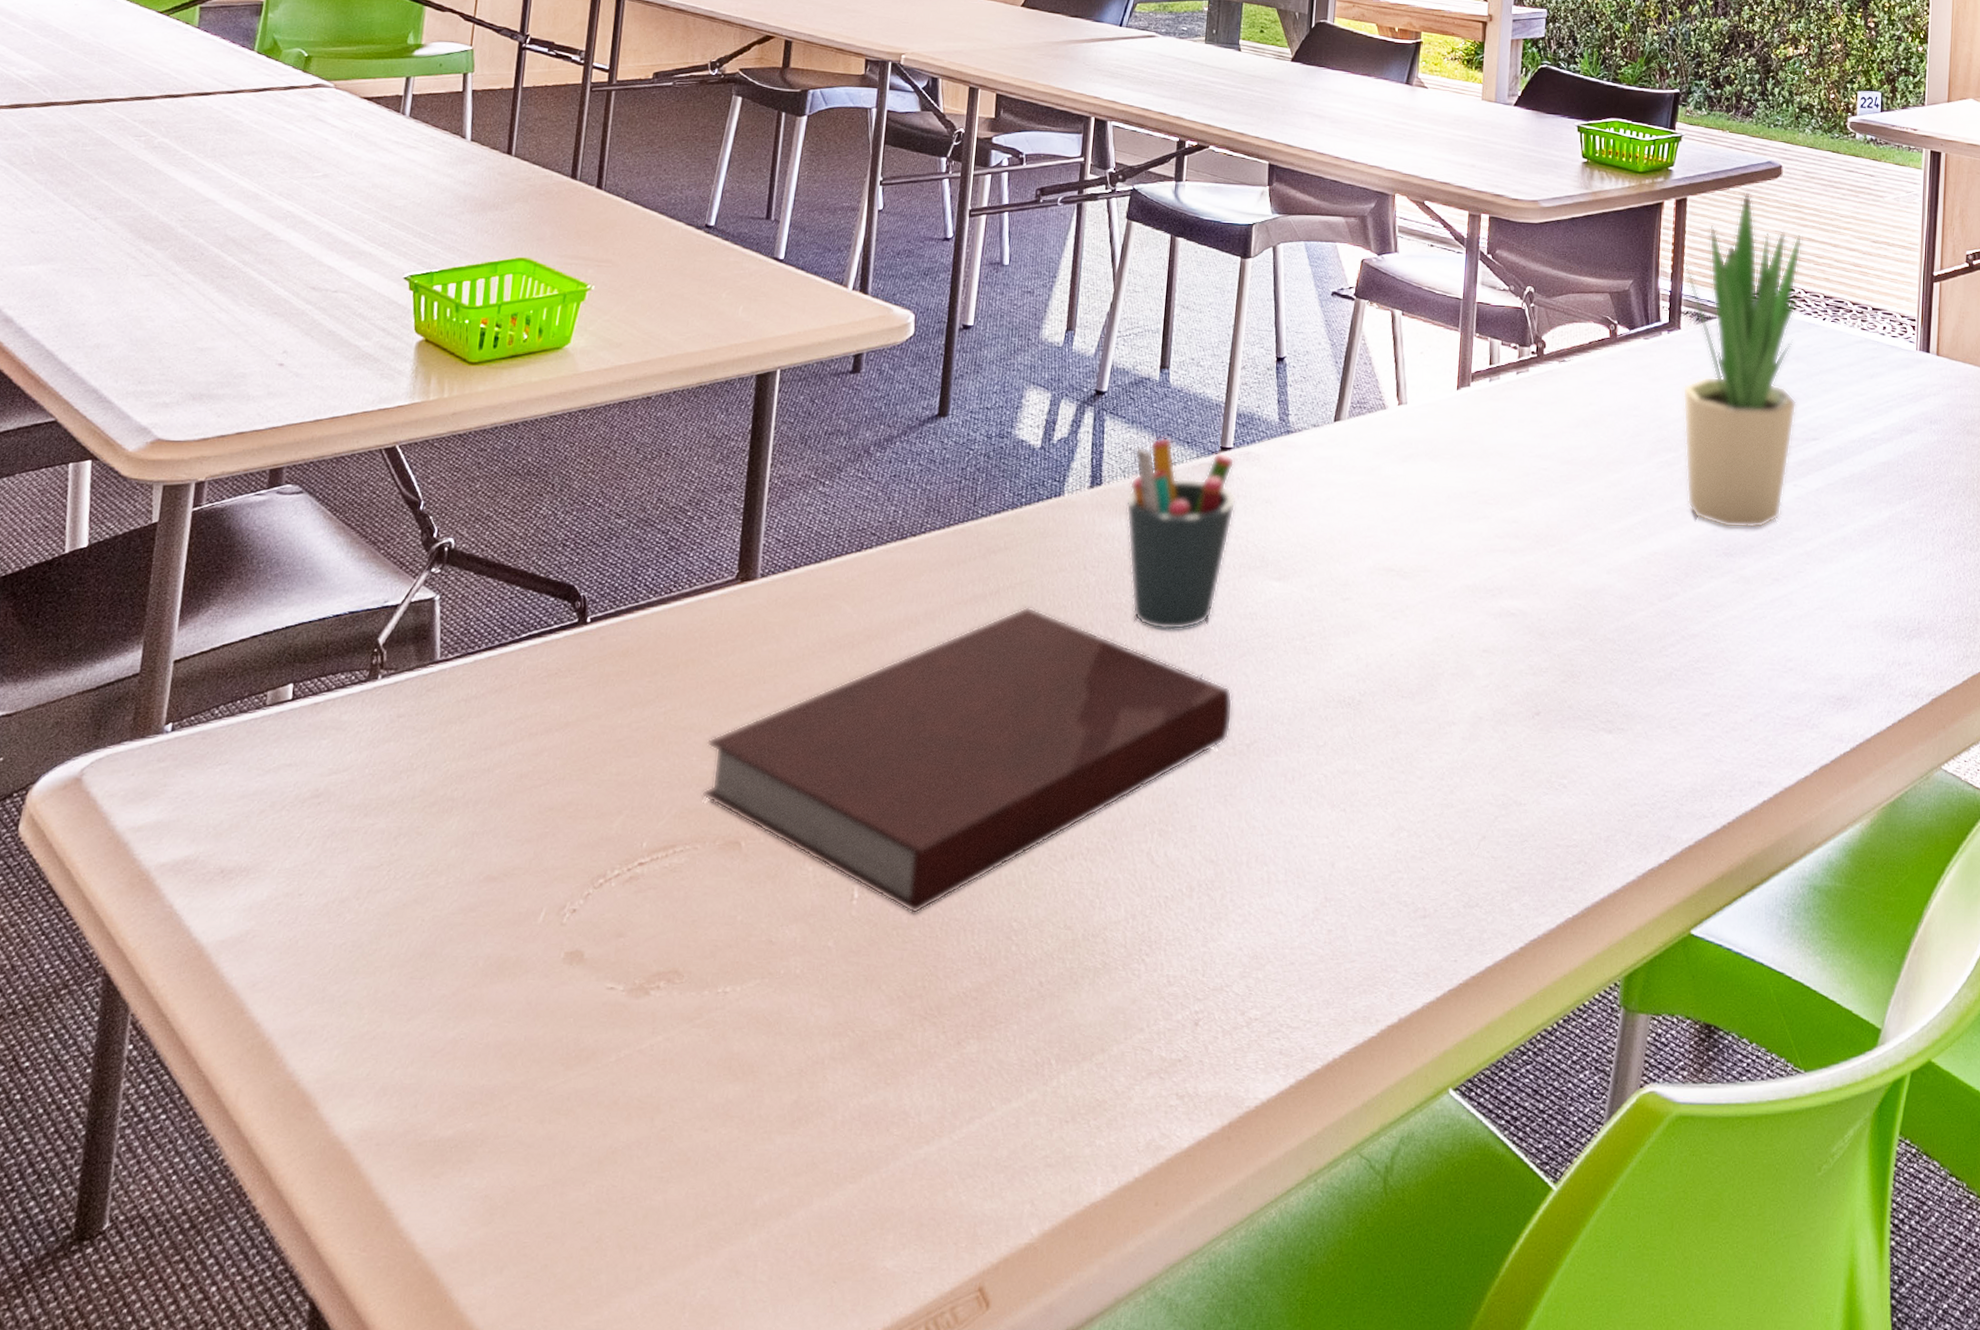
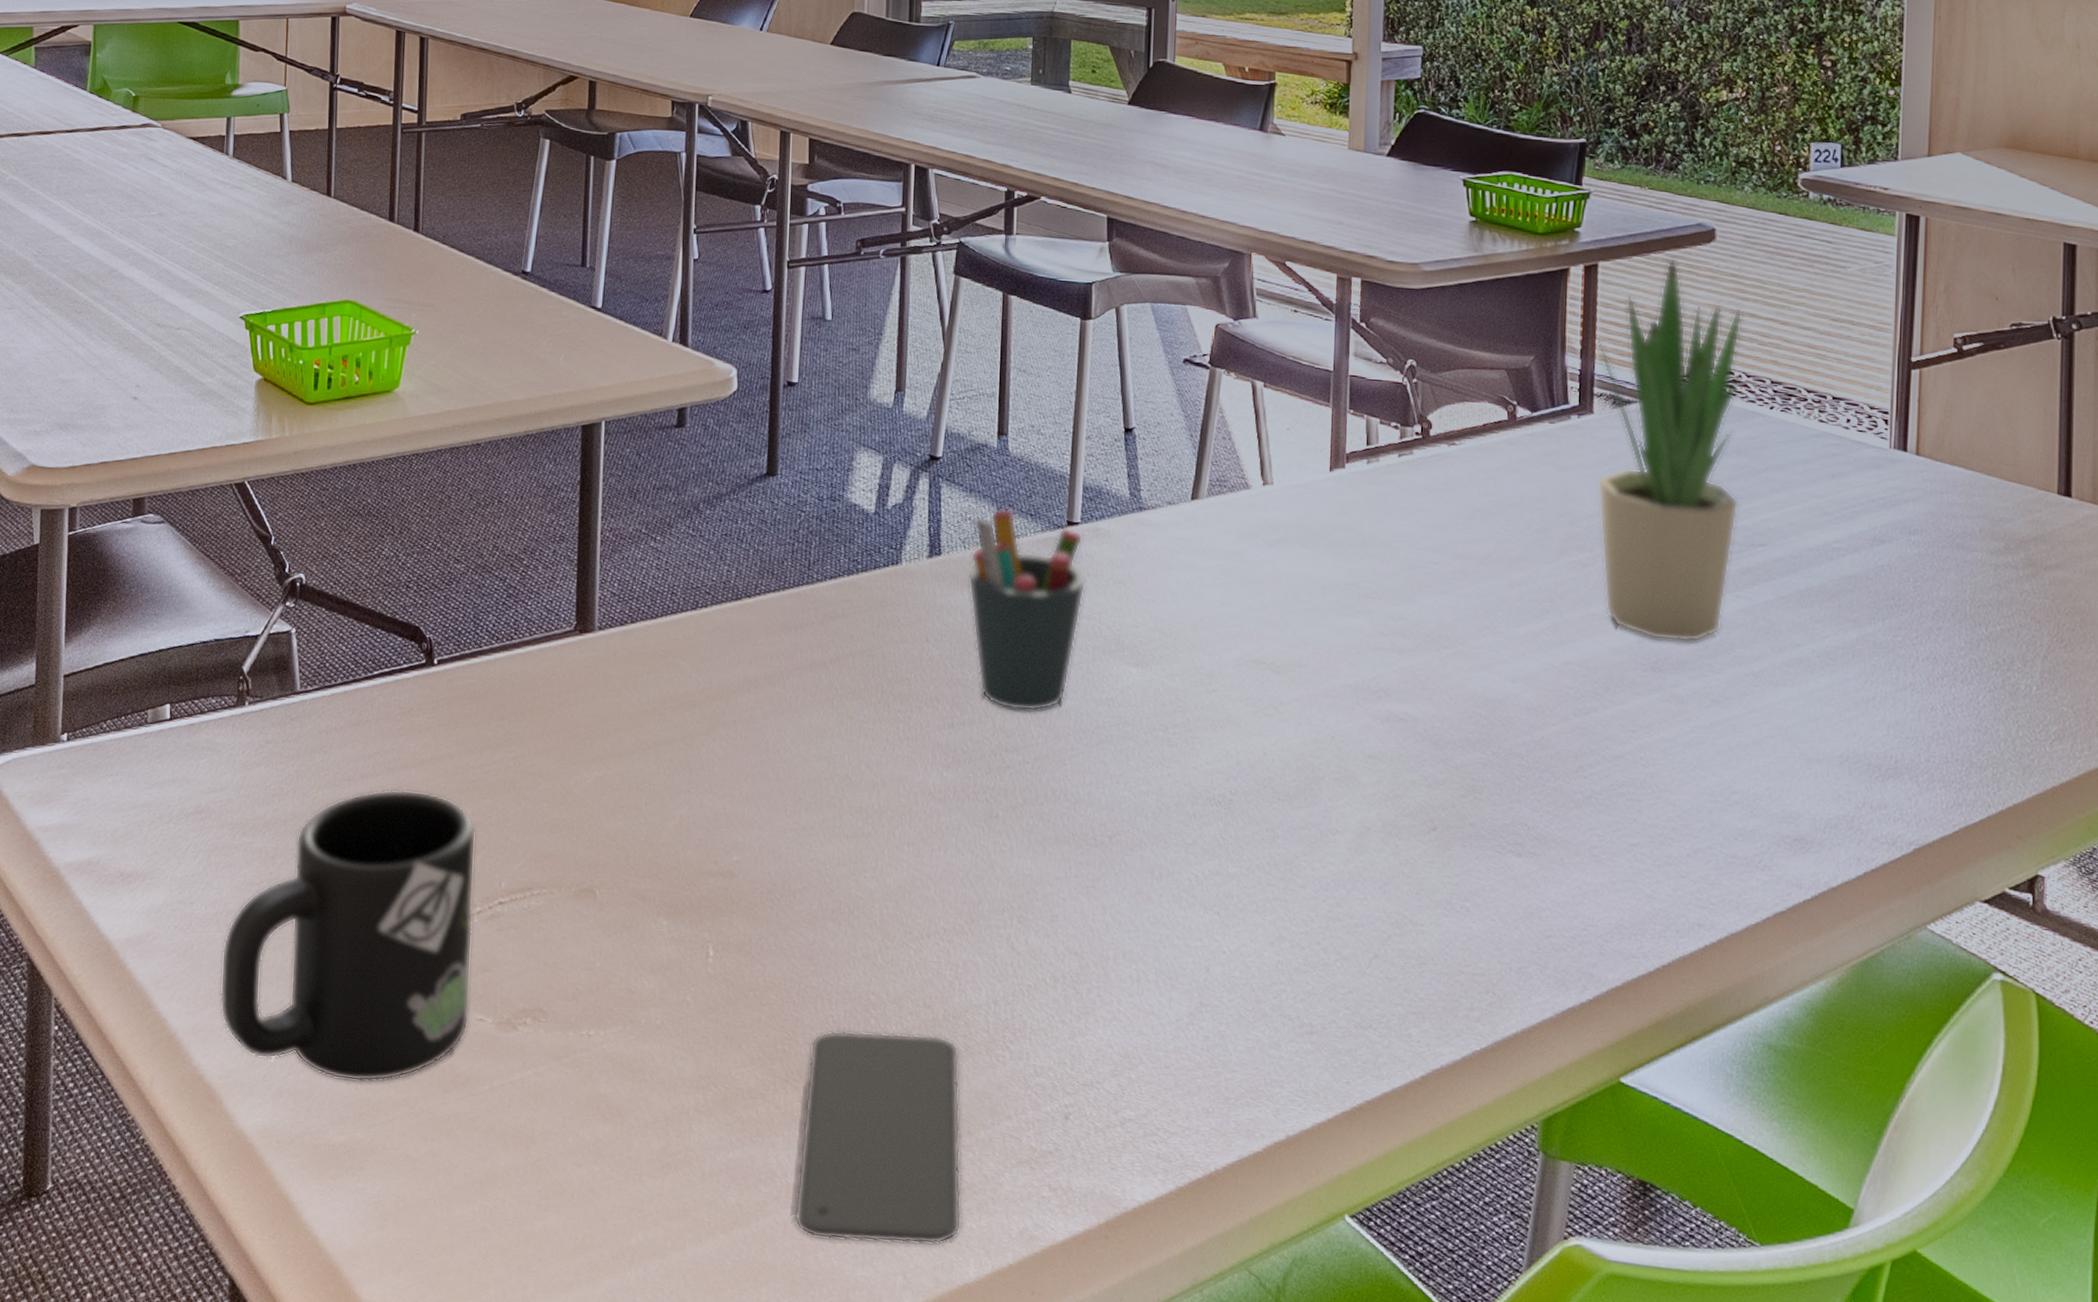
mug: none [323,754,620,1069] -> present [220,789,476,1082]
notebook: present [701,607,1233,914] -> none [554,676,1092,978]
smartphone: none [925,955,1096,1176] -> present [794,1030,962,1245]

